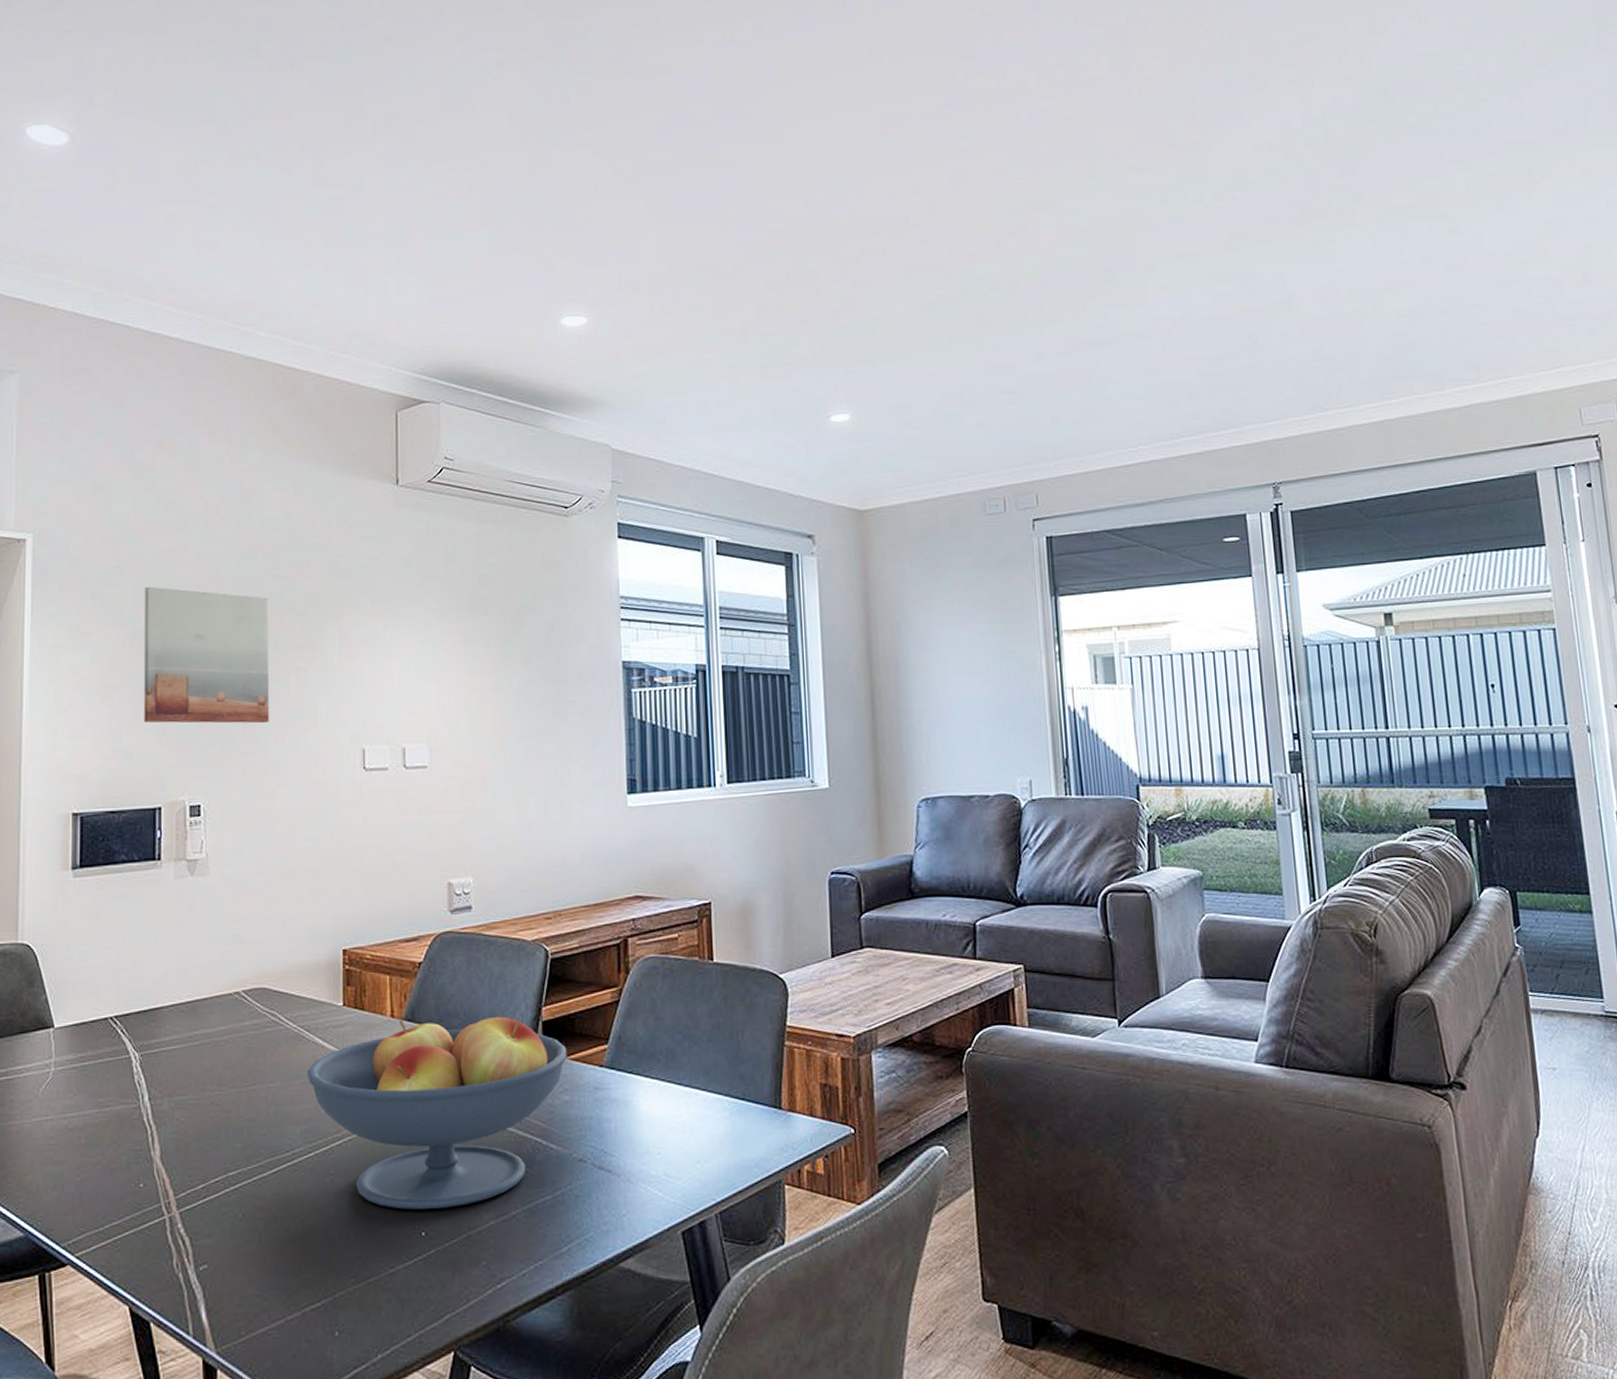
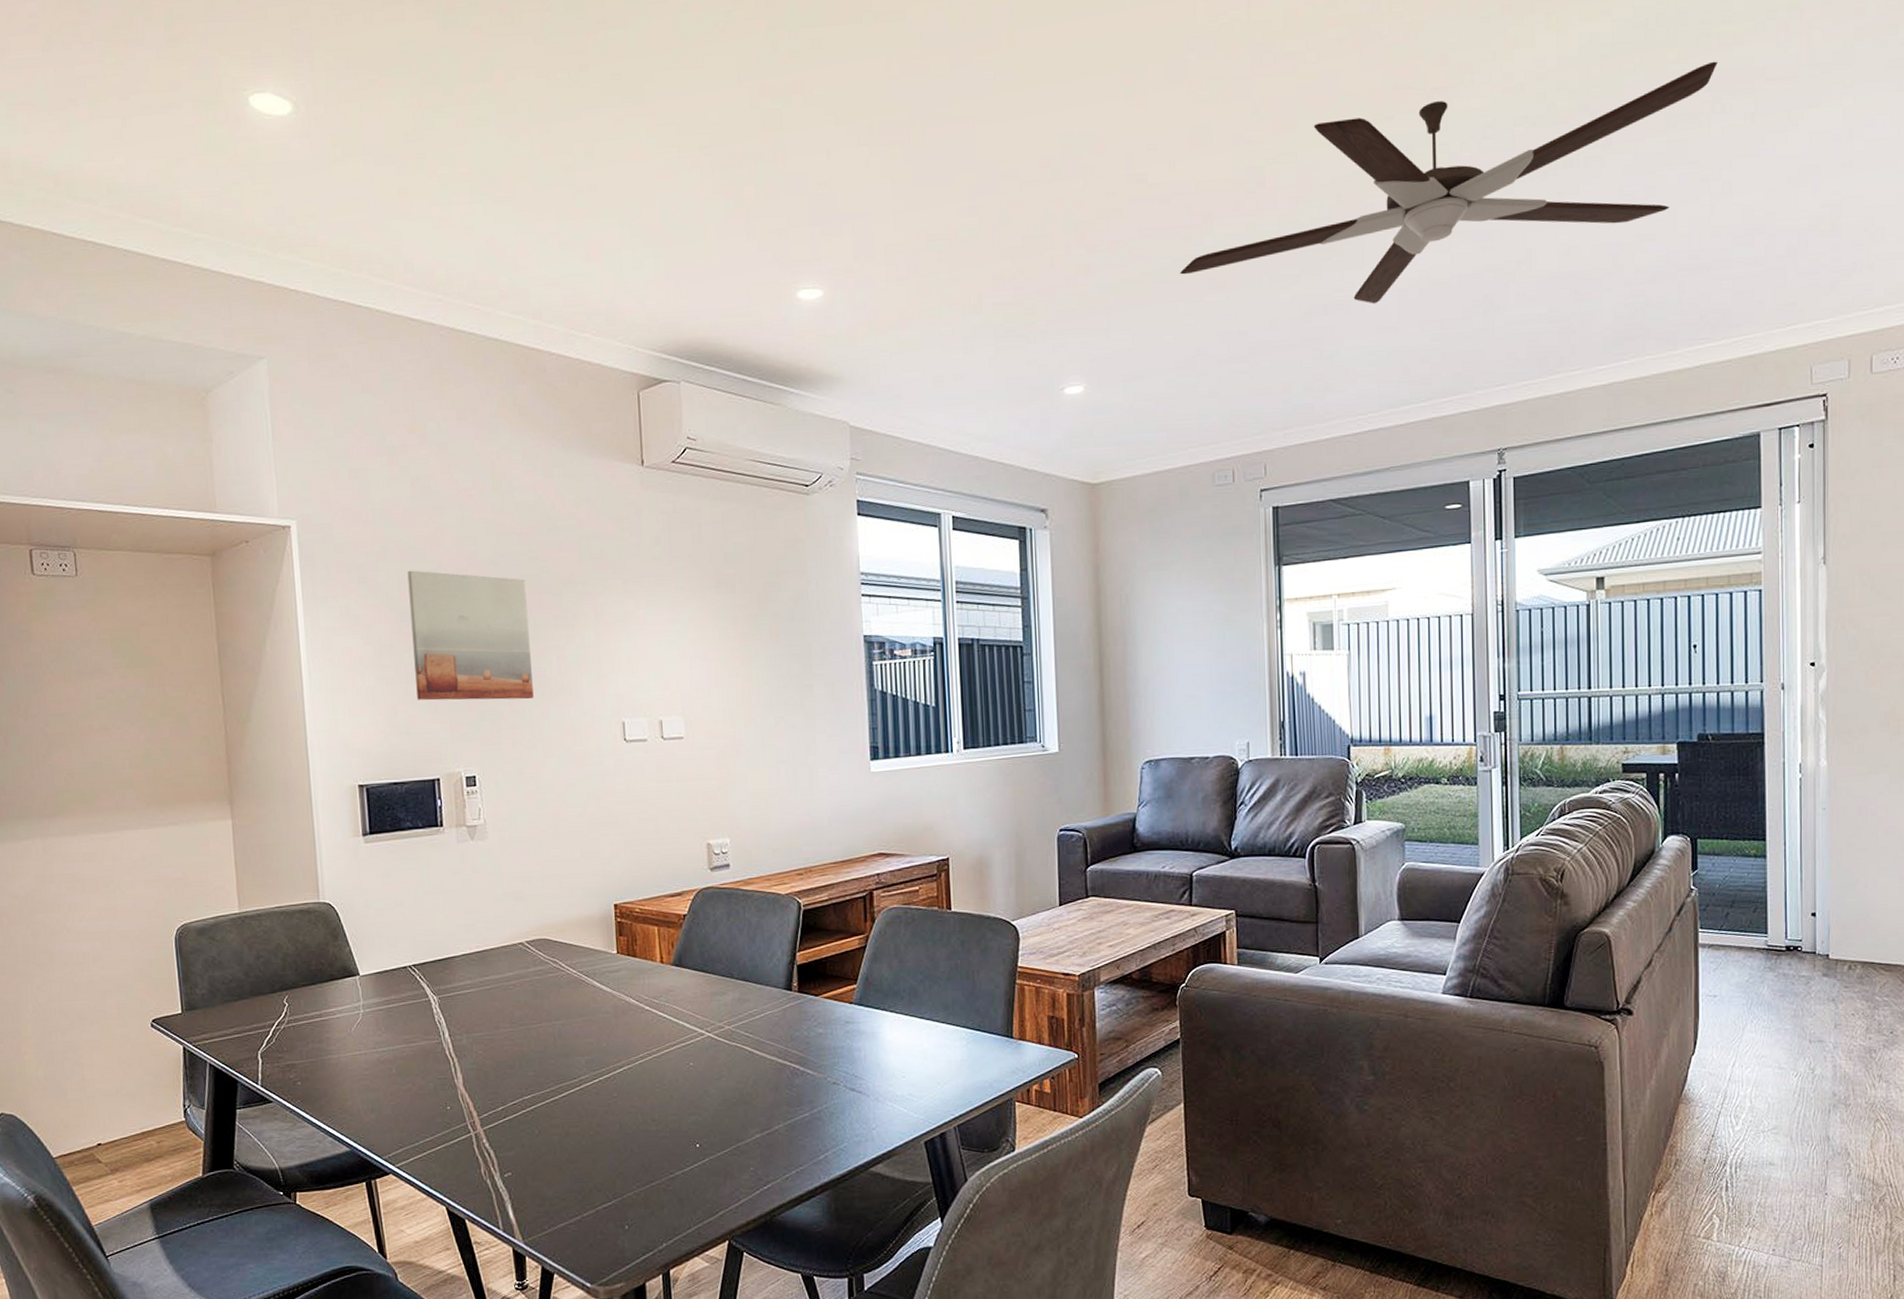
fruit bowl: present [306,1016,567,1210] -> none [587,961,820,1126]
ceiling fan: none [944,125,1457,341] -> present [1180,61,1717,304]

